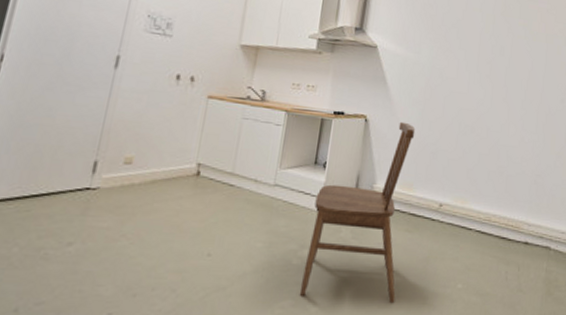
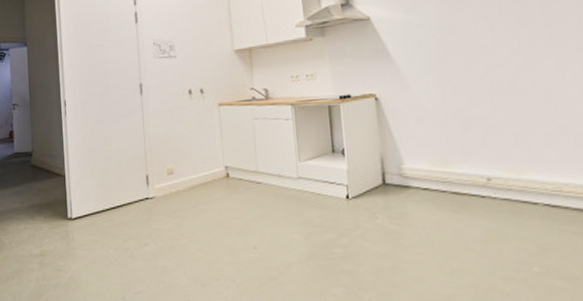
dining chair: present [299,121,416,304] -> none [342,93,456,291]

